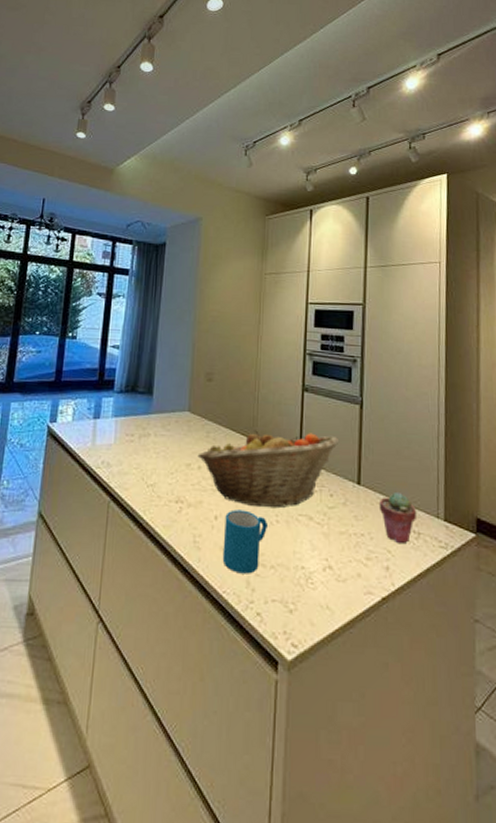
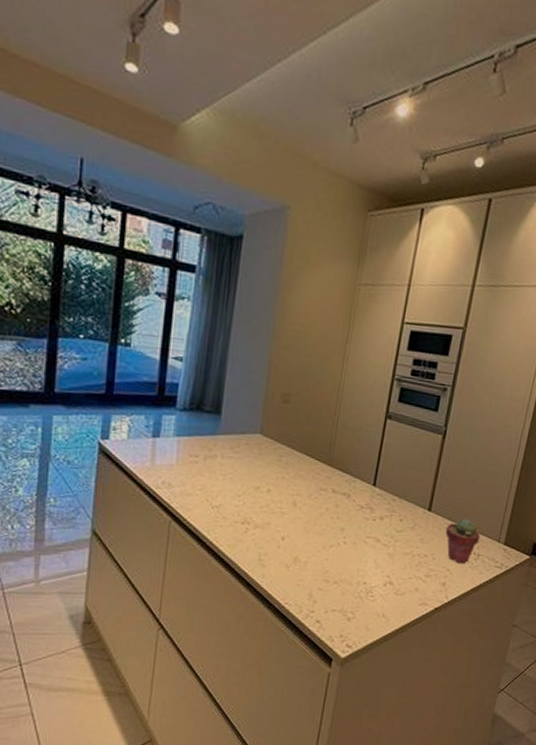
fruit basket: present [197,430,340,509] -> none [267,455,417,531]
mug: present [222,509,269,574] -> none [286,531,336,588]

